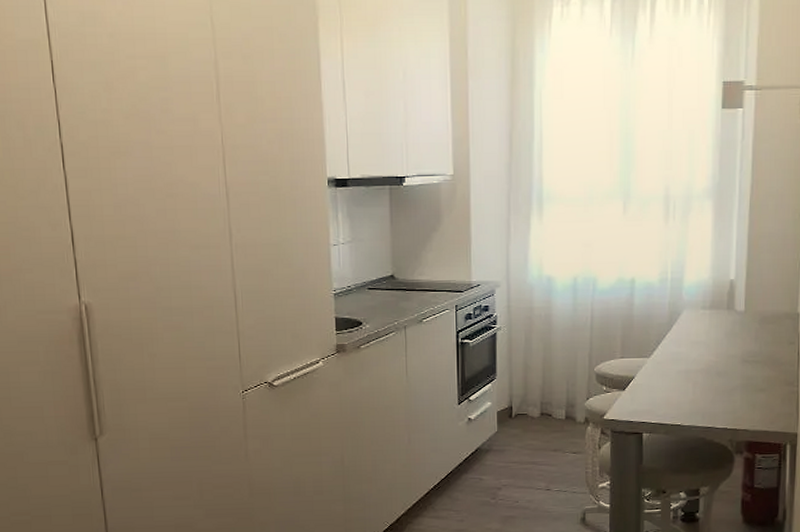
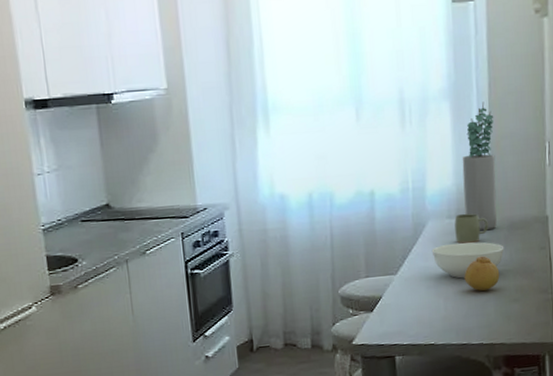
bowl: none [684,332,755,366] -> present [431,242,504,279]
mug: none [708,305,741,333] -> present [454,213,488,244]
fruit: none [714,346,748,380] -> present [464,256,500,292]
vase: none [718,202,754,323] -> present [462,101,497,231]

